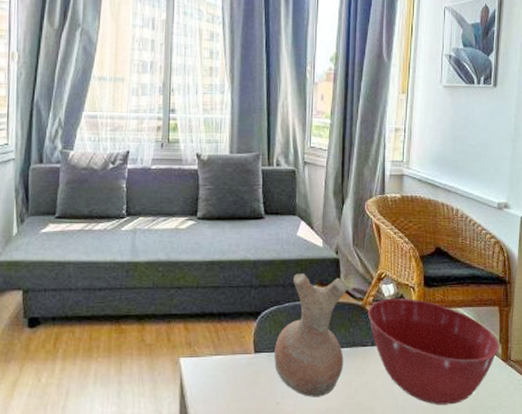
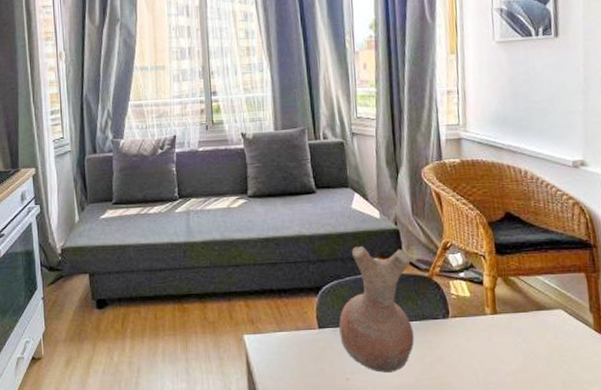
mixing bowl: present [367,299,499,405] -> none [435,268,591,380]

